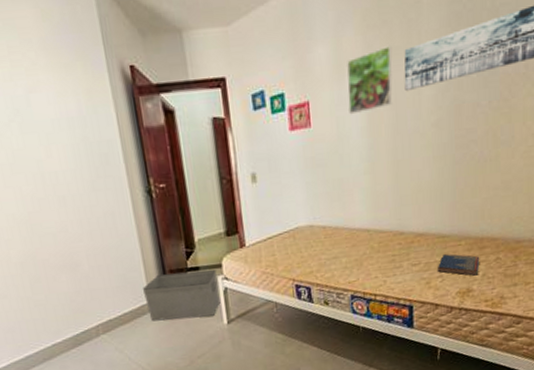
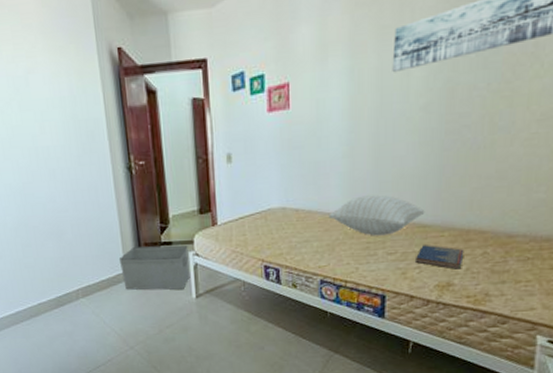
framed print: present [347,46,393,115] -> none [330,25,381,97]
pillow: none [354,208,443,249] -> present [328,195,425,236]

